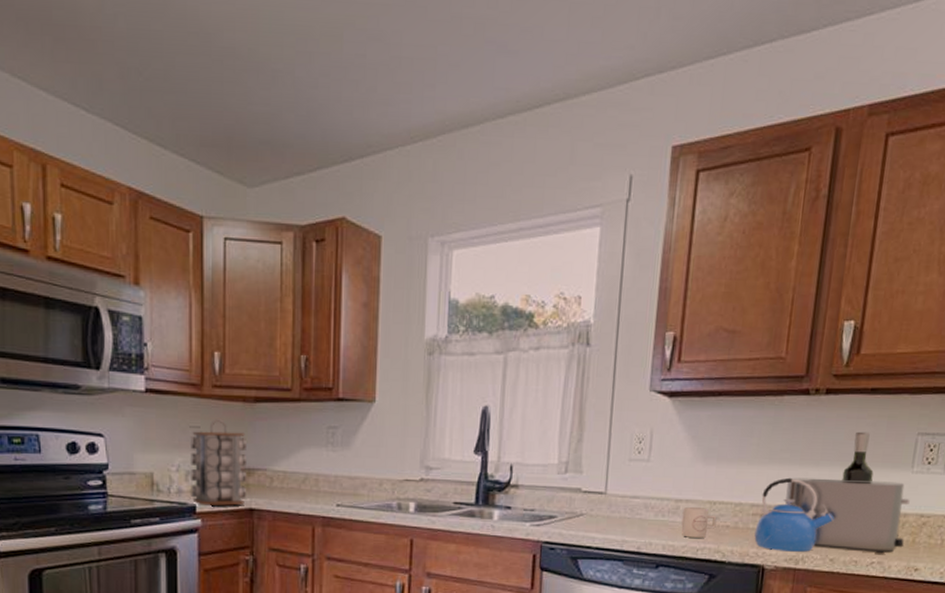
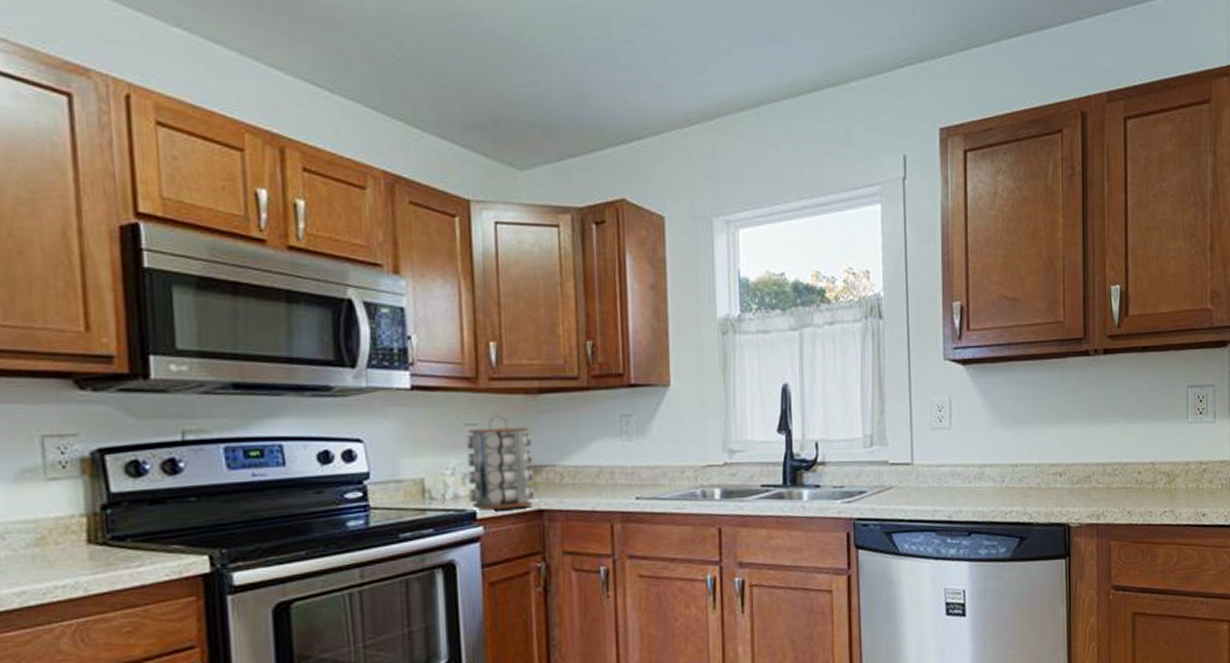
mug: present [681,506,717,538] -> none [988,470,1020,502]
kettle: present [754,477,834,553] -> none [1057,435,1126,509]
toaster: present [785,477,910,555] -> none [1079,433,1189,504]
bottle: present [842,431,874,482] -> none [1128,387,1155,436]

